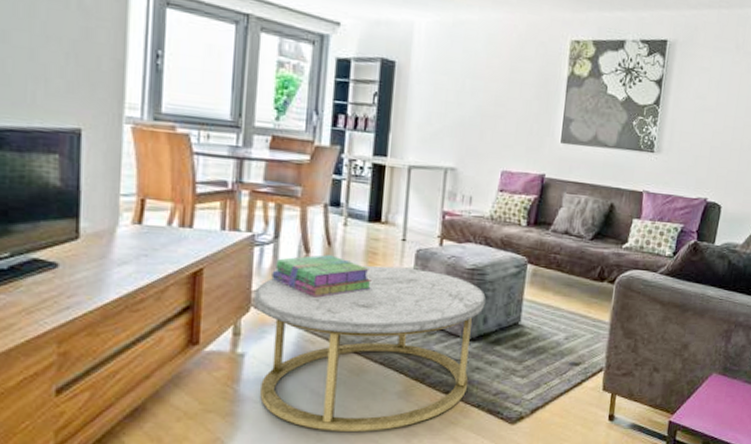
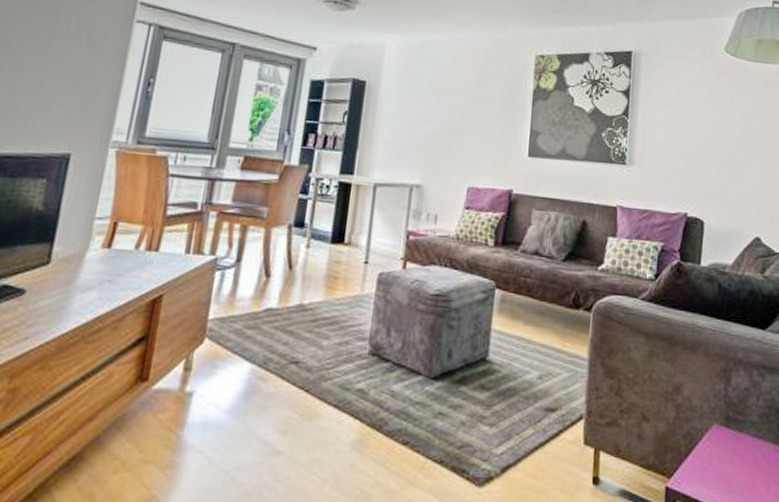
coffee table: present [254,265,486,431] -> none [203,291,450,492]
stack of books: present [271,255,372,298] -> none [229,279,331,328]

